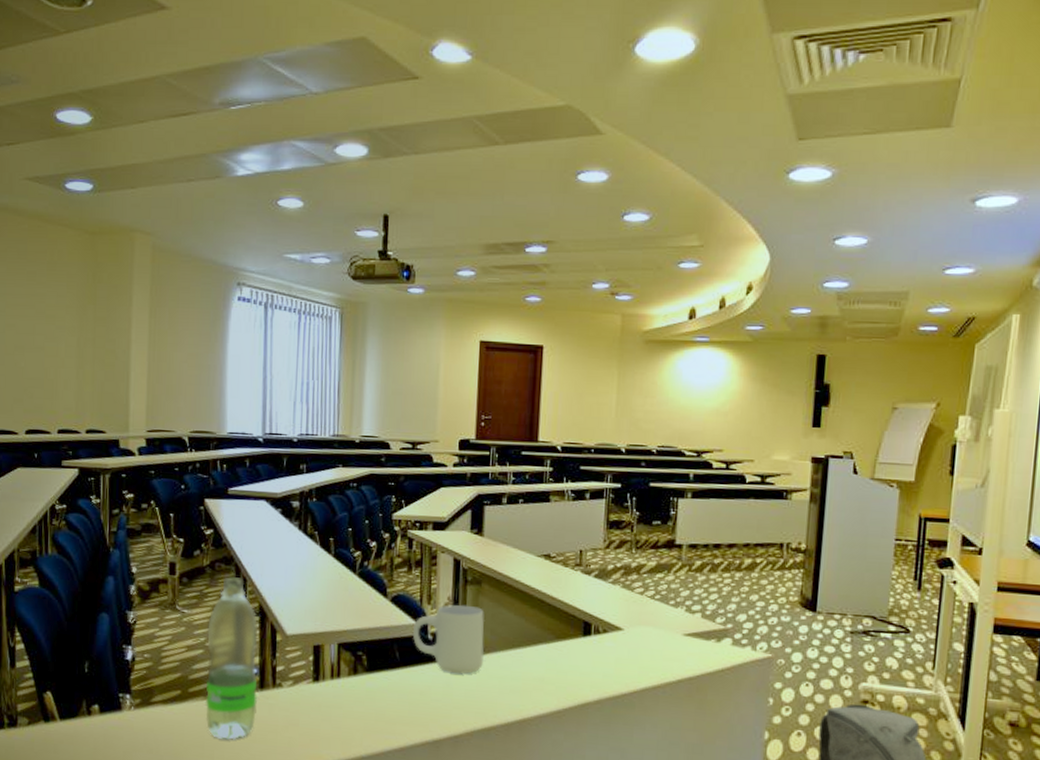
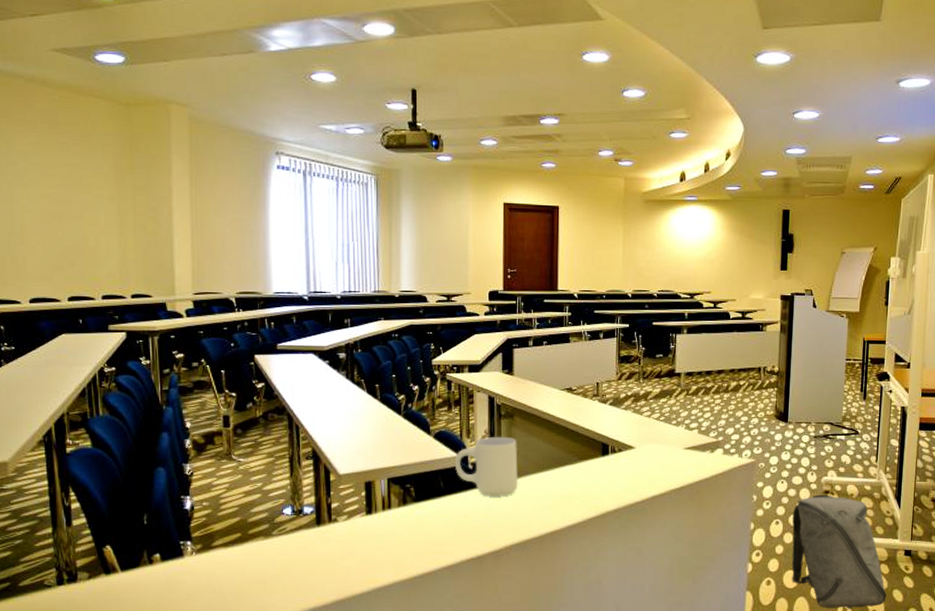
bottle: present [205,577,258,740] -> none [263,425,315,574]

